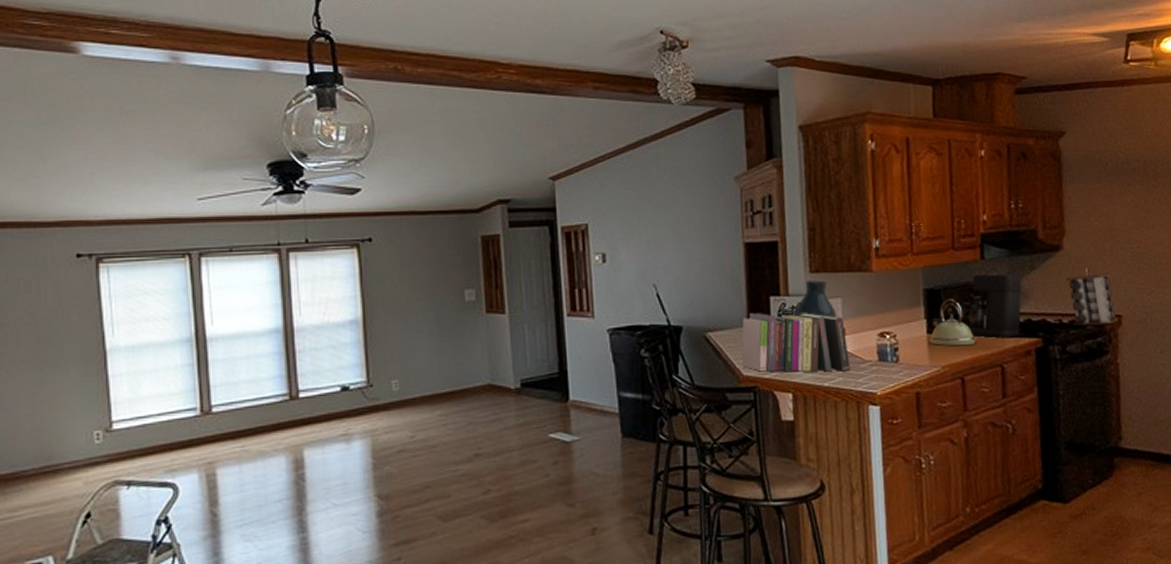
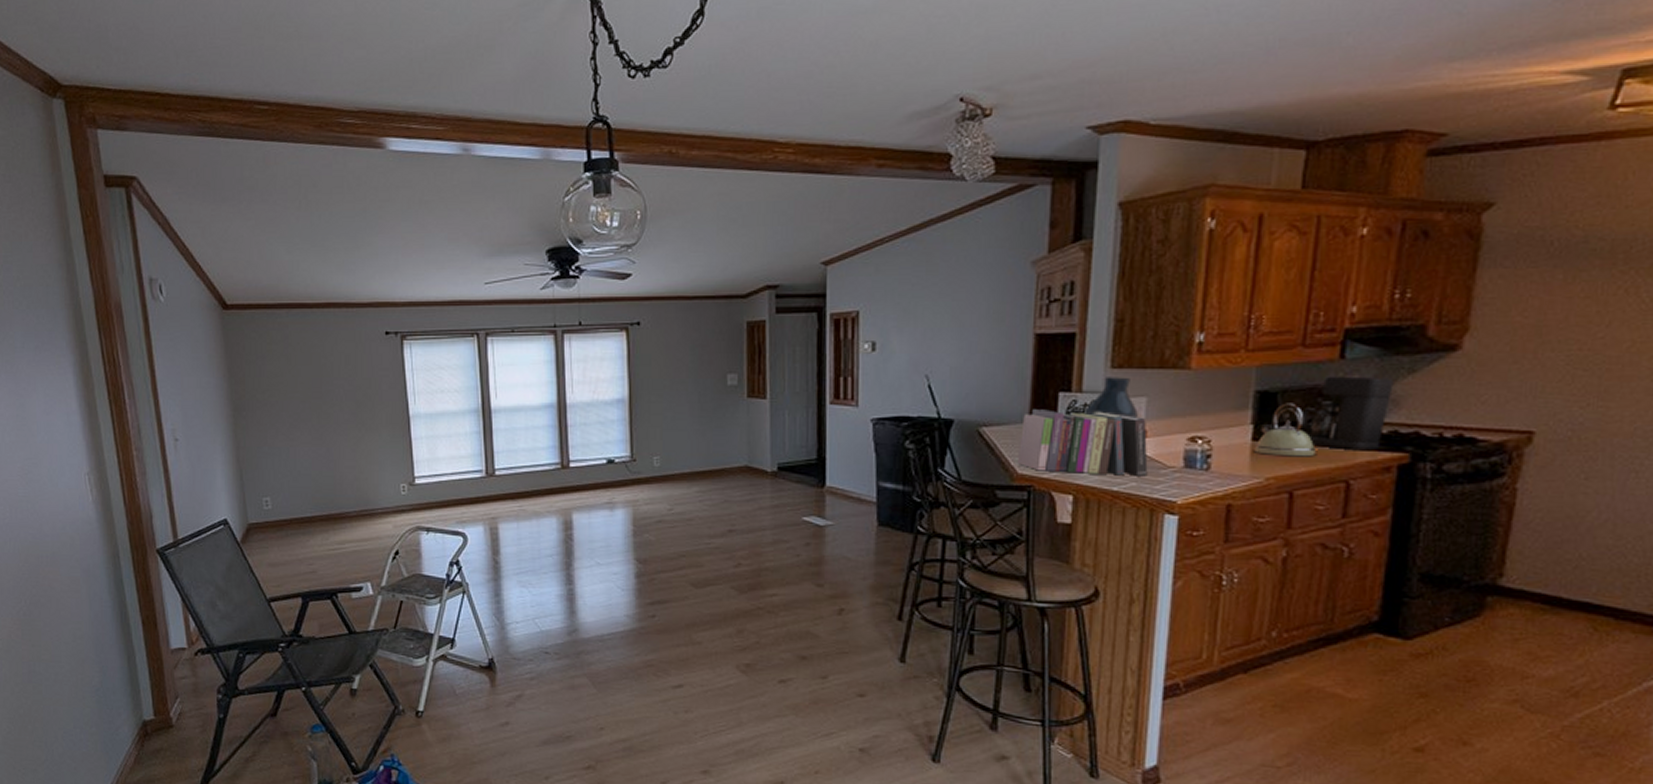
spice rack: present [1065,268,1118,327] -> none [1458,373,1529,443]

